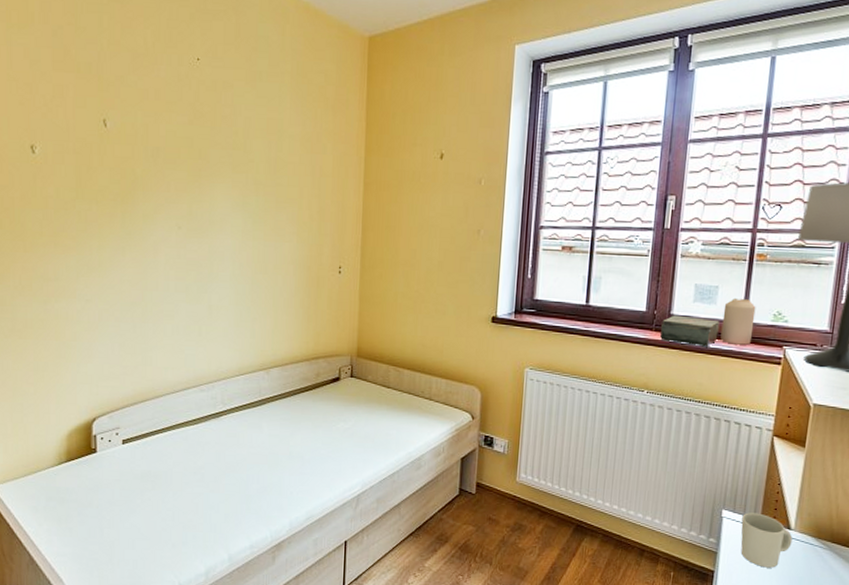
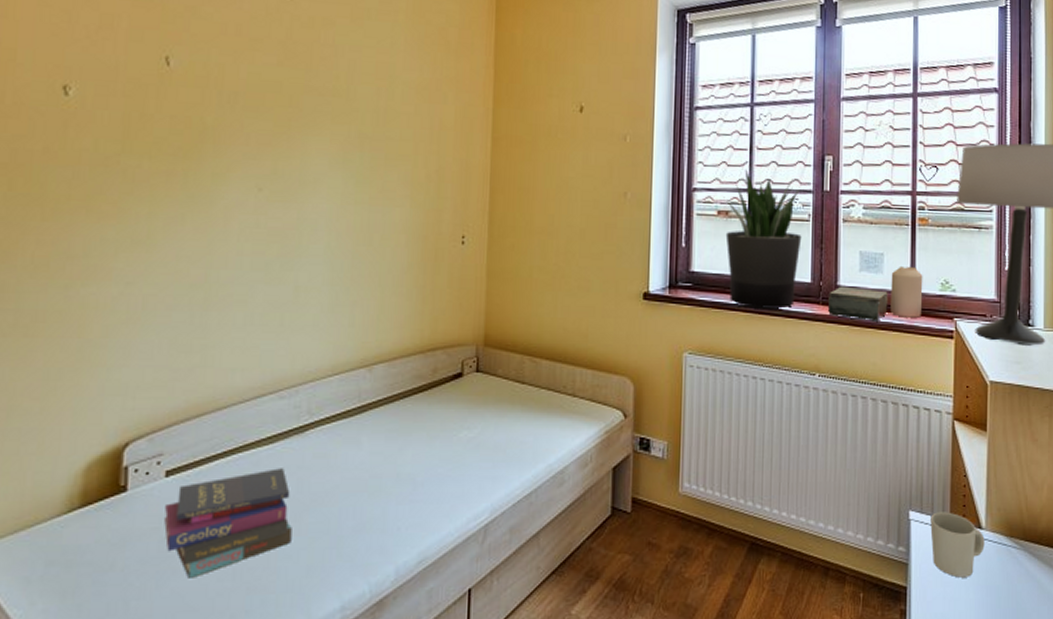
books: none [124,443,213,517] -> present [164,468,292,578]
planter: none [568,210,641,334] -> present [725,170,802,309]

